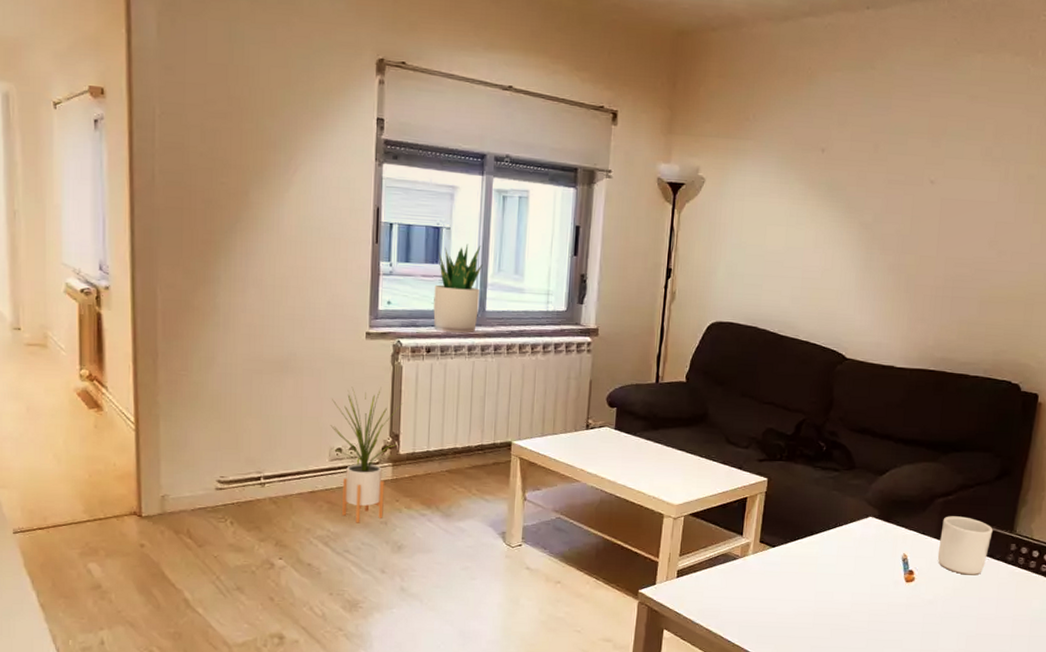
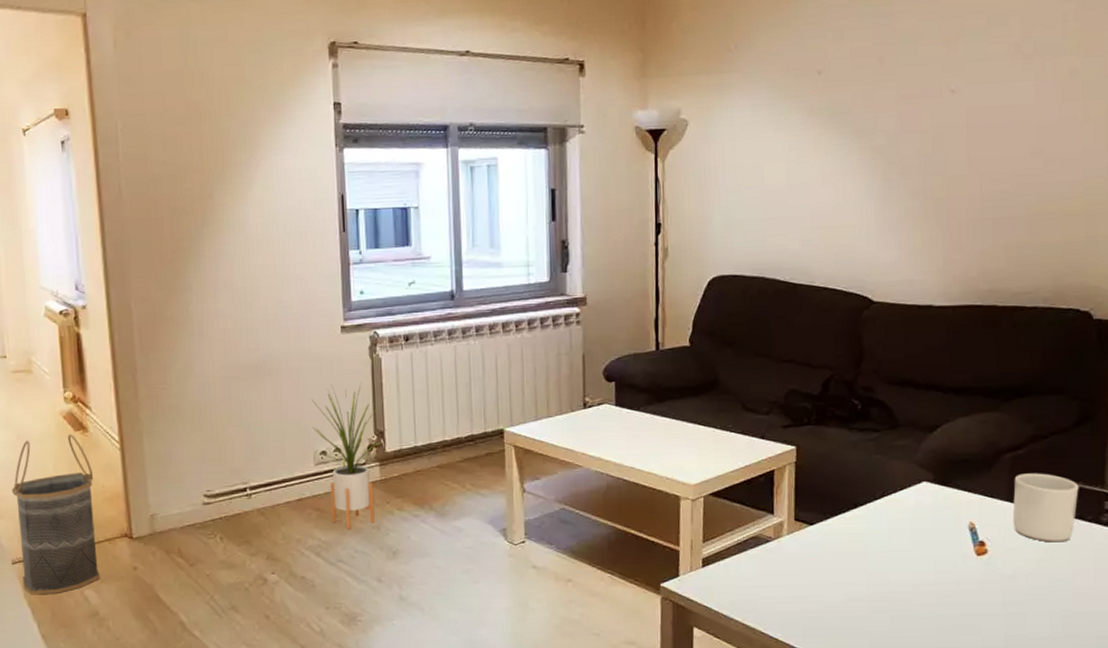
basket: none [17,411,106,565] -> present [11,434,100,595]
planter: present [433,243,483,334] -> none [407,221,456,318]

